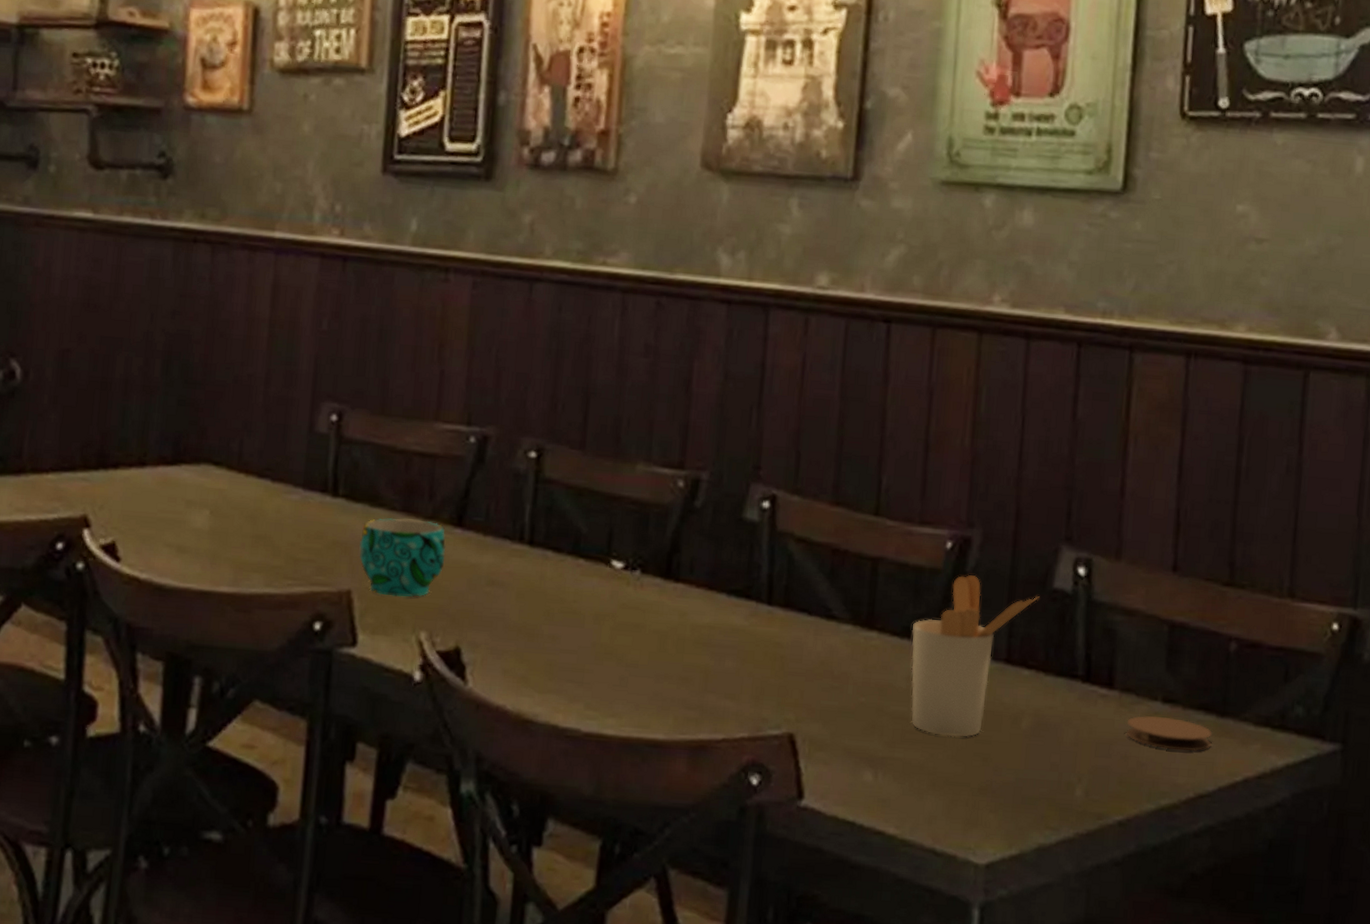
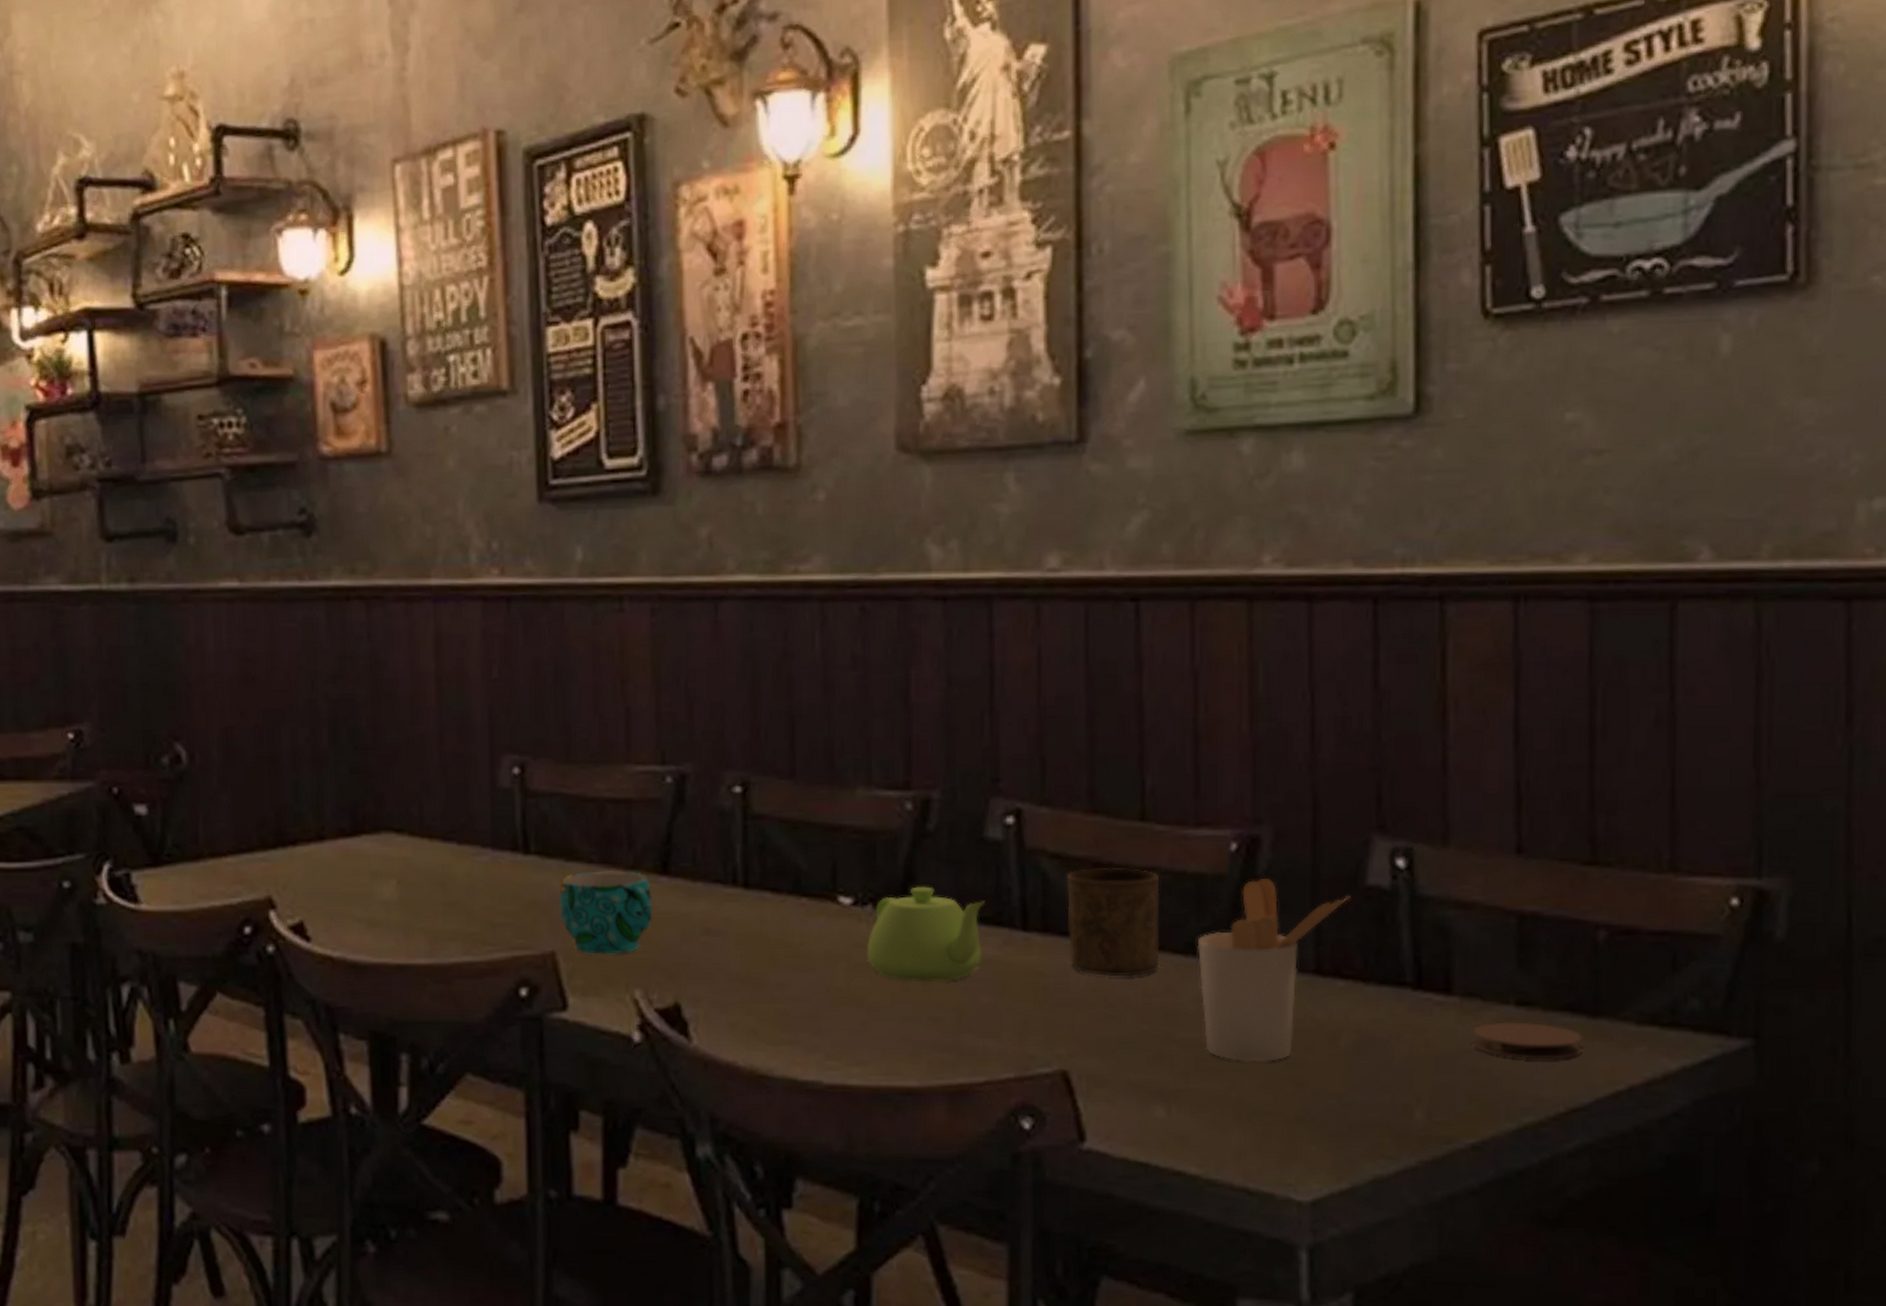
teapot: none [631,557,739,645] -> present [866,886,986,983]
cup: none [804,553,887,654] -> present [1066,867,1160,977]

